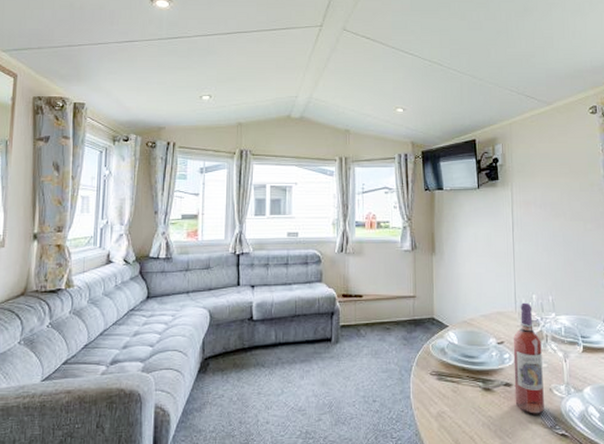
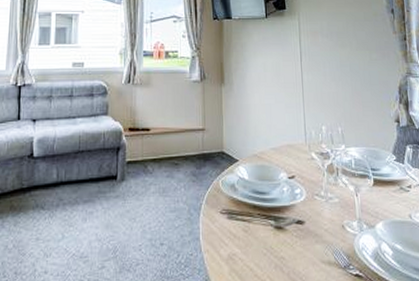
wine bottle: present [513,302,544,414] -> none [304,134,338,254]

